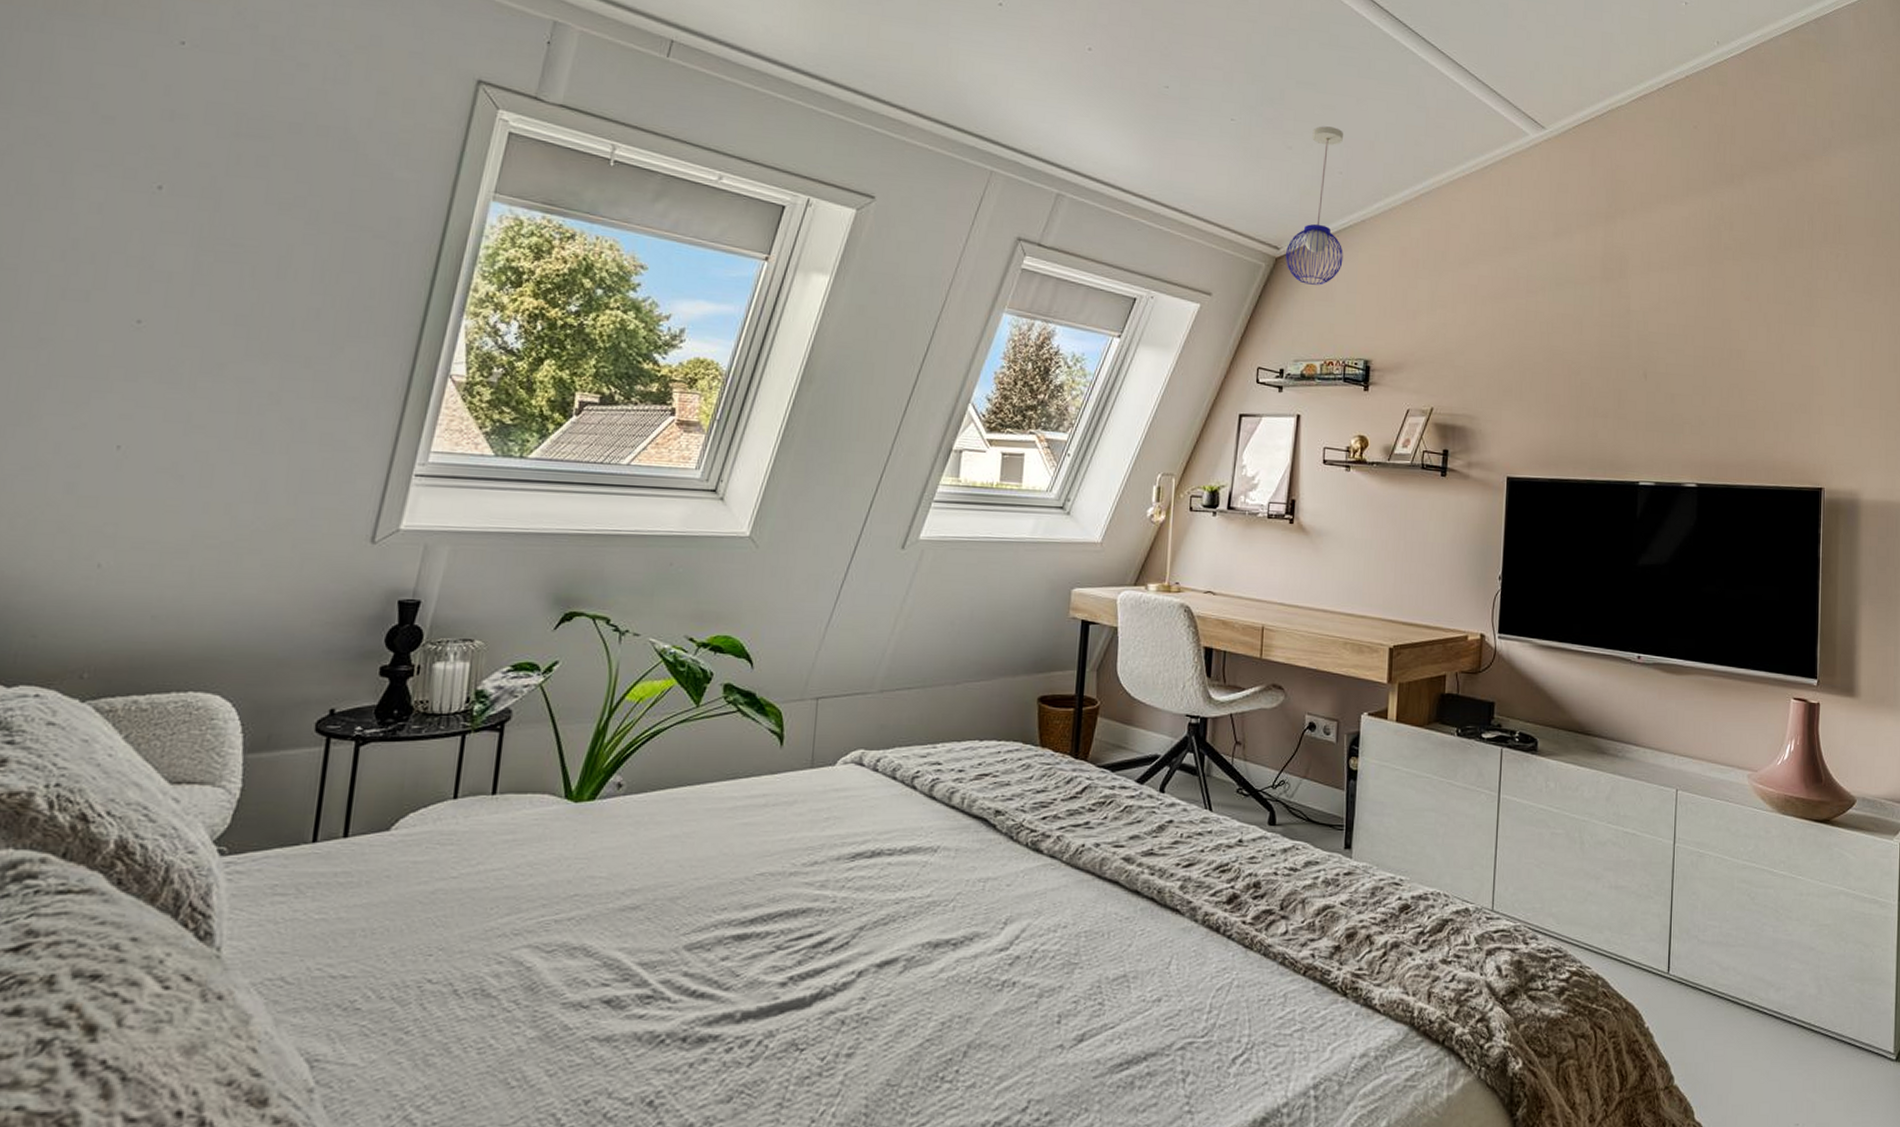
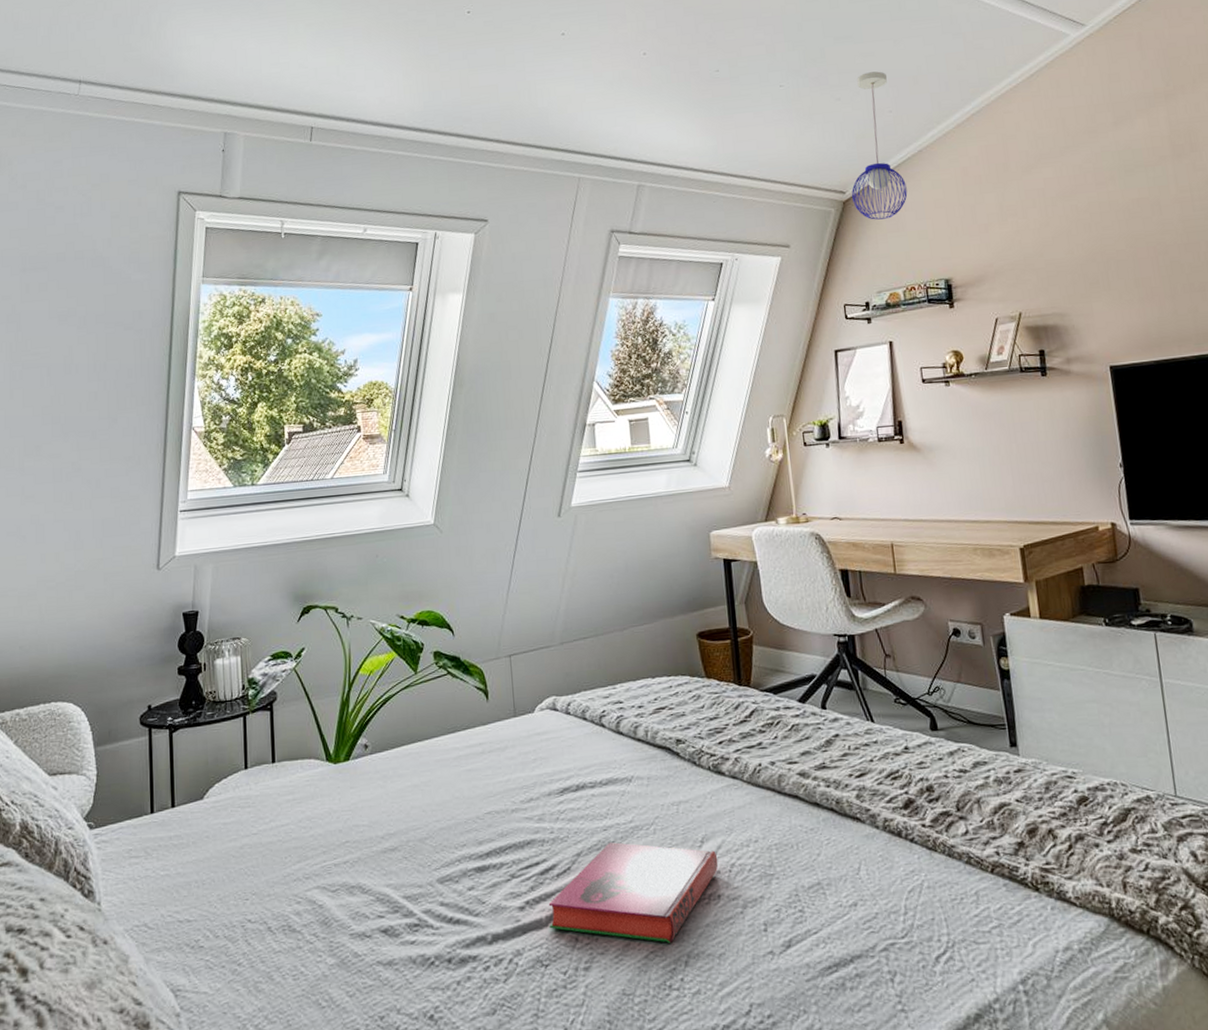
hardback book: none [812,918,1020,1032] -> present [548,842,719,944]

